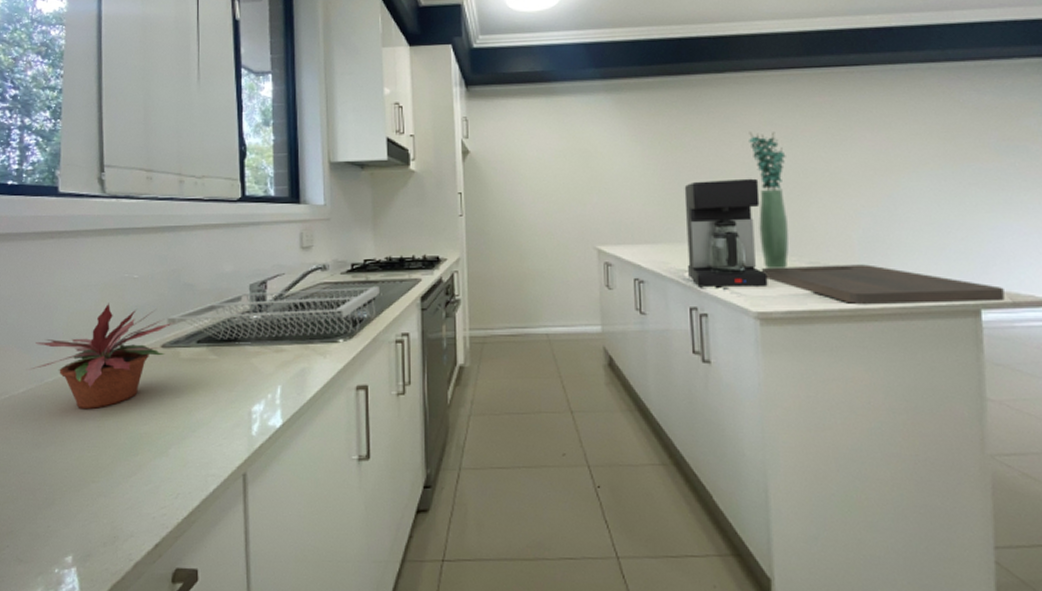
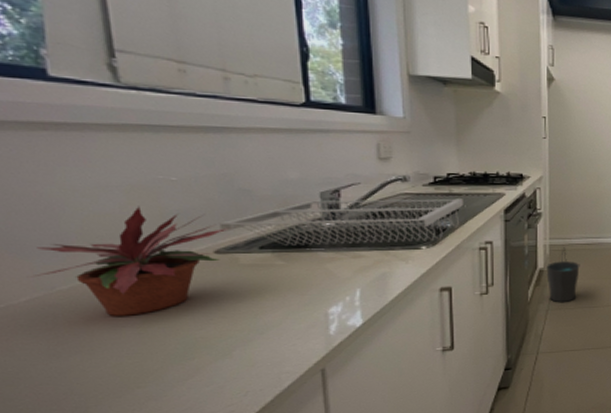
bucket: none [467,339,505,407] -> present [546,247,580,303]

